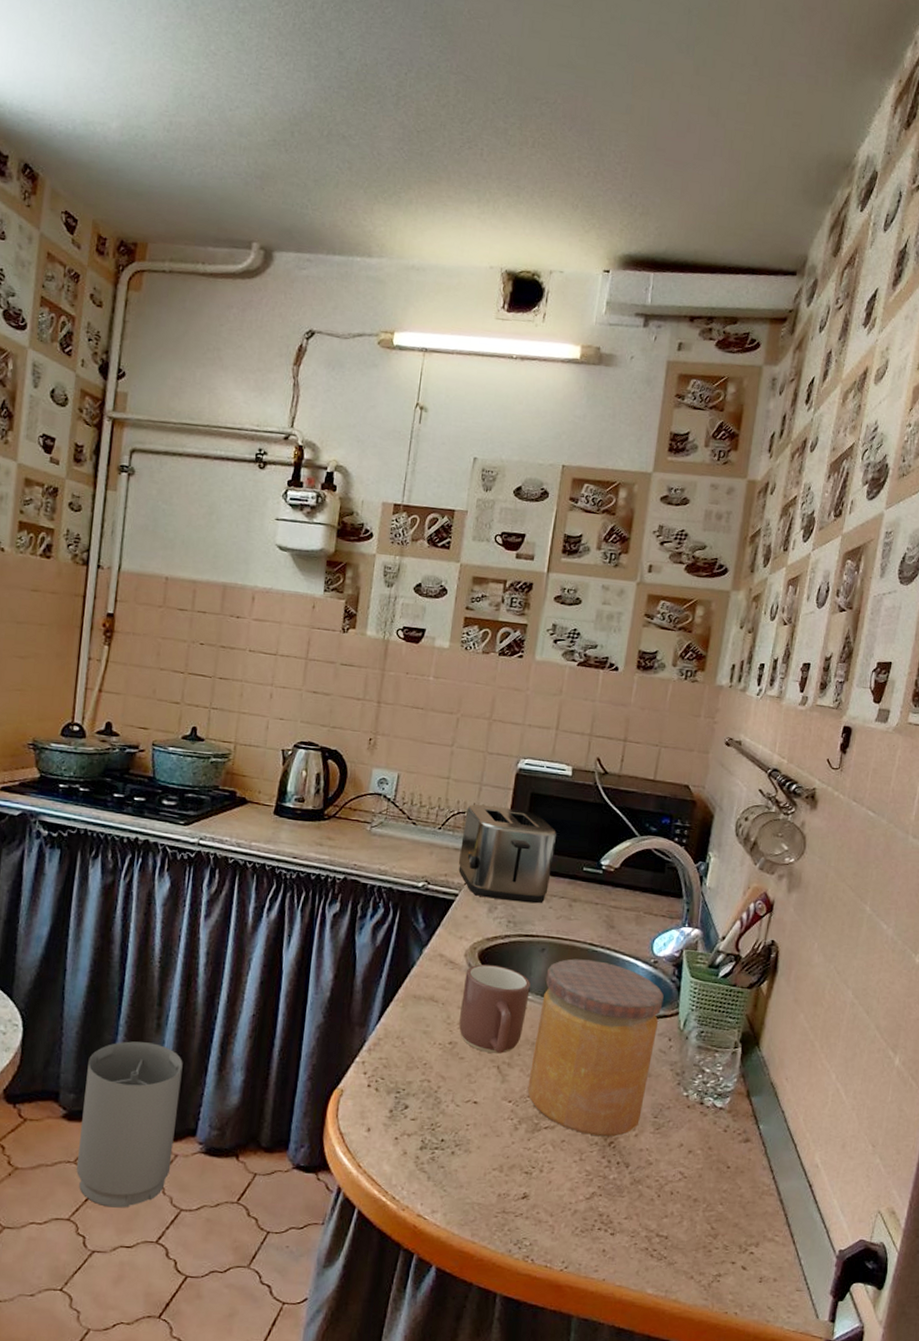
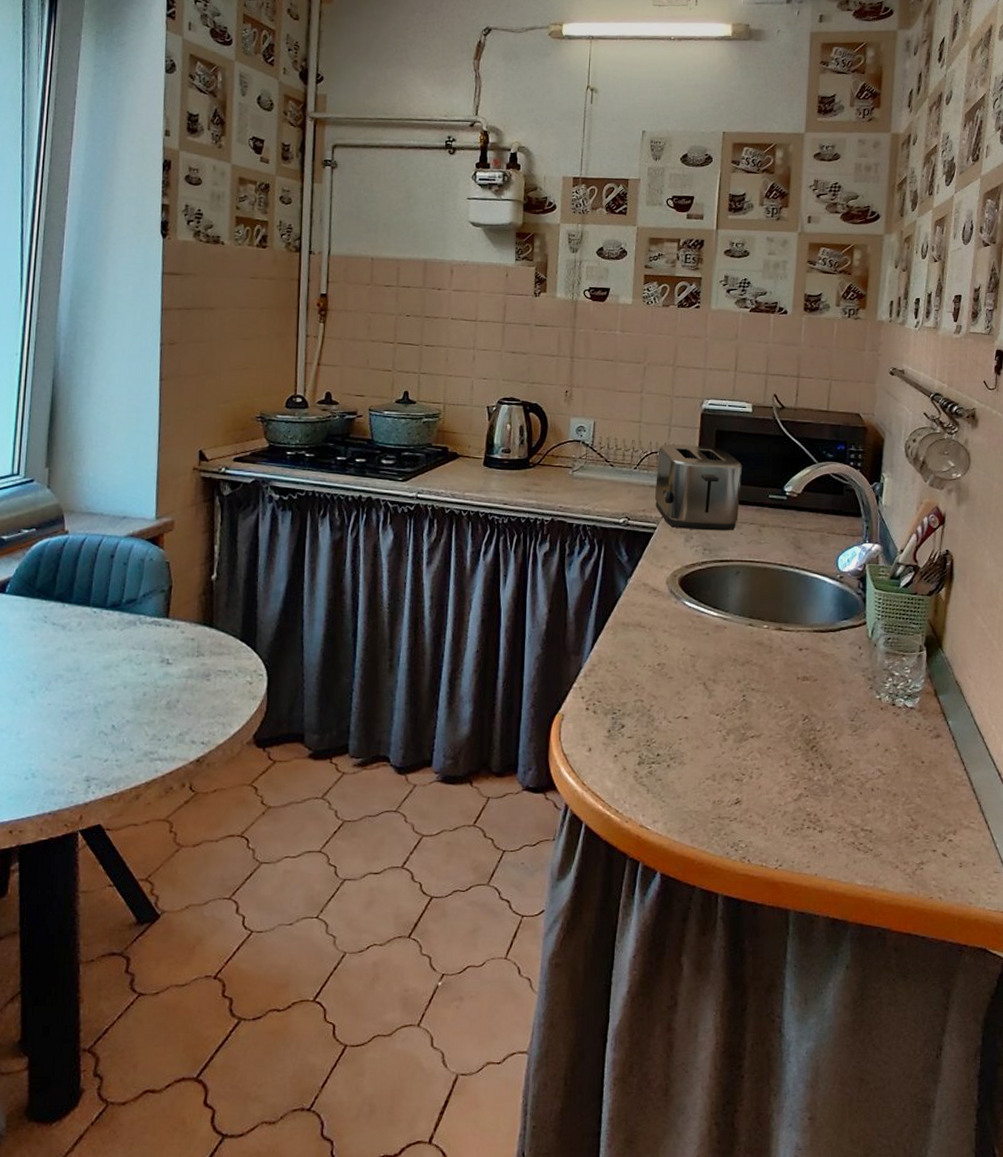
trash can: present [76,1041,183,1208] -> none [325,683,416,838]
mug: present [459,964,531,1054] -> none [665,590,728,671]
jar: present [527,958,664,1137] -> none [733,579,851,742]

